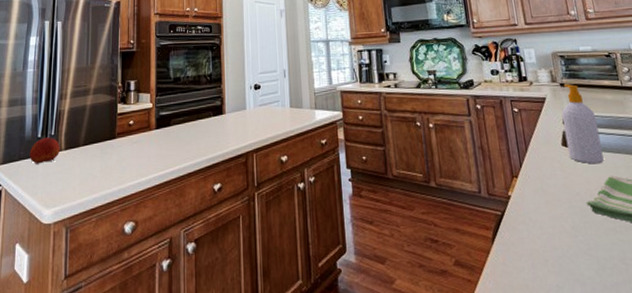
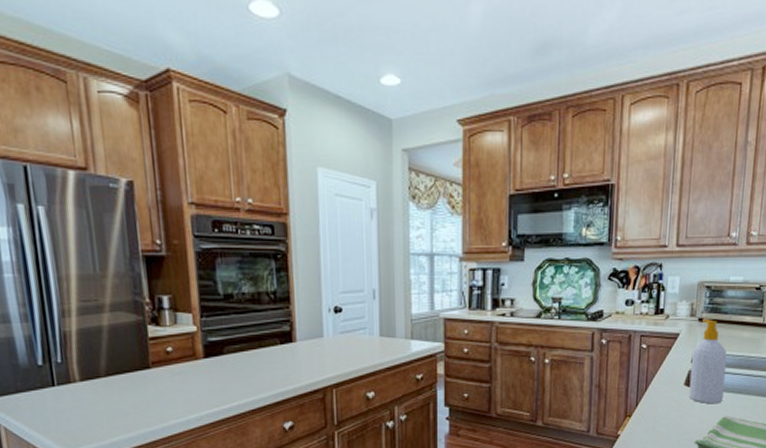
fruit: present [29,137,60,164] -> none [29,365,73,398]

